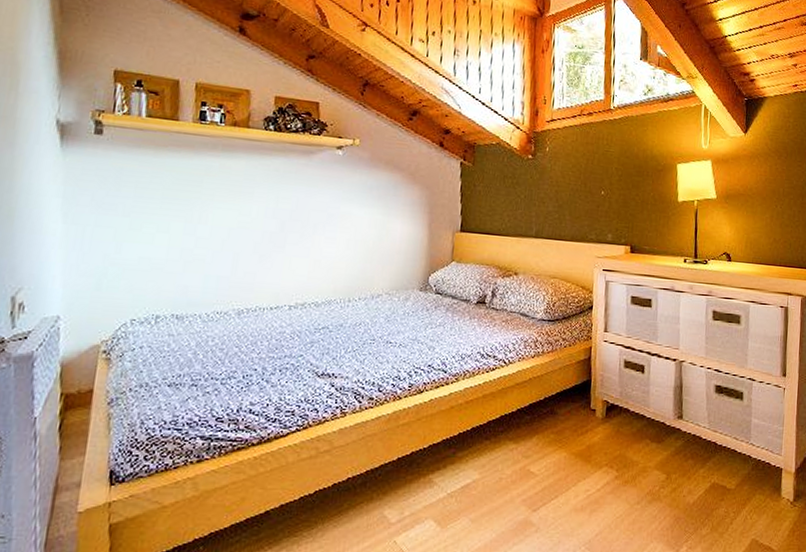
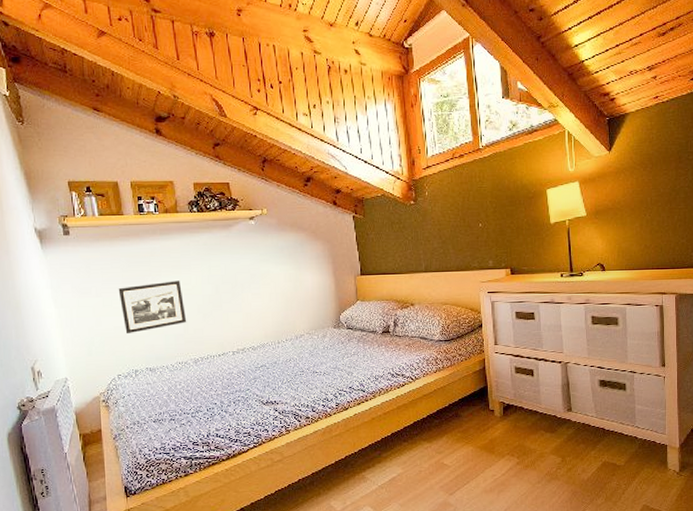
picture frame: none [152,208,238,269] -> present [118,280,187,334]

